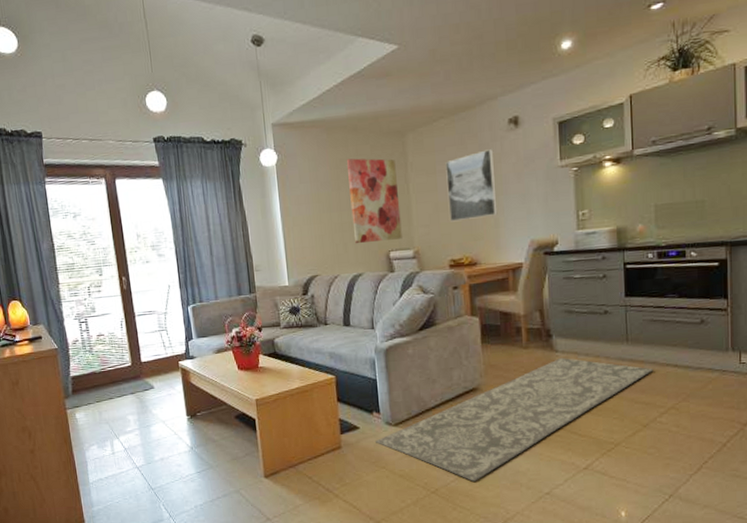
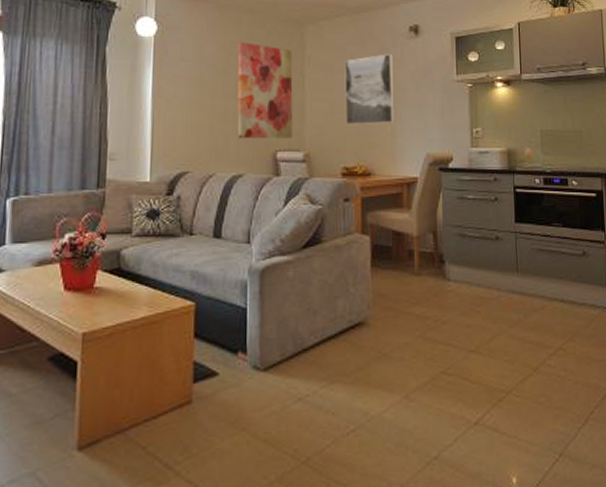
rug: present [376,357,654,482] -> none [237,287,542,445]

